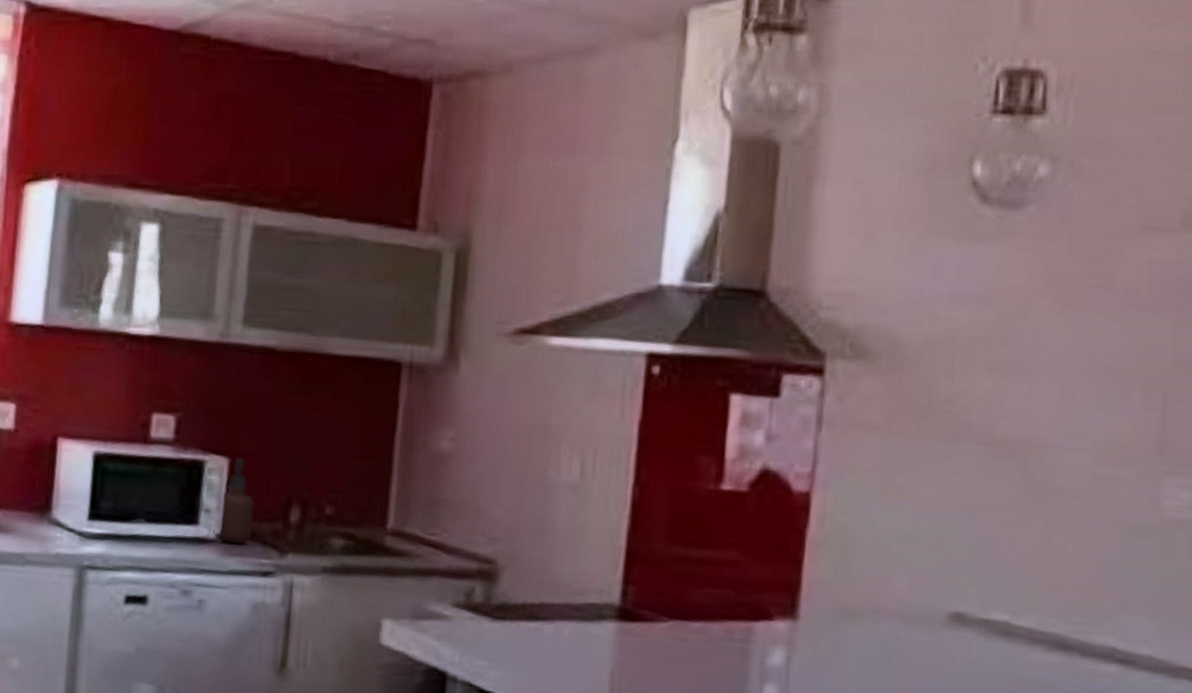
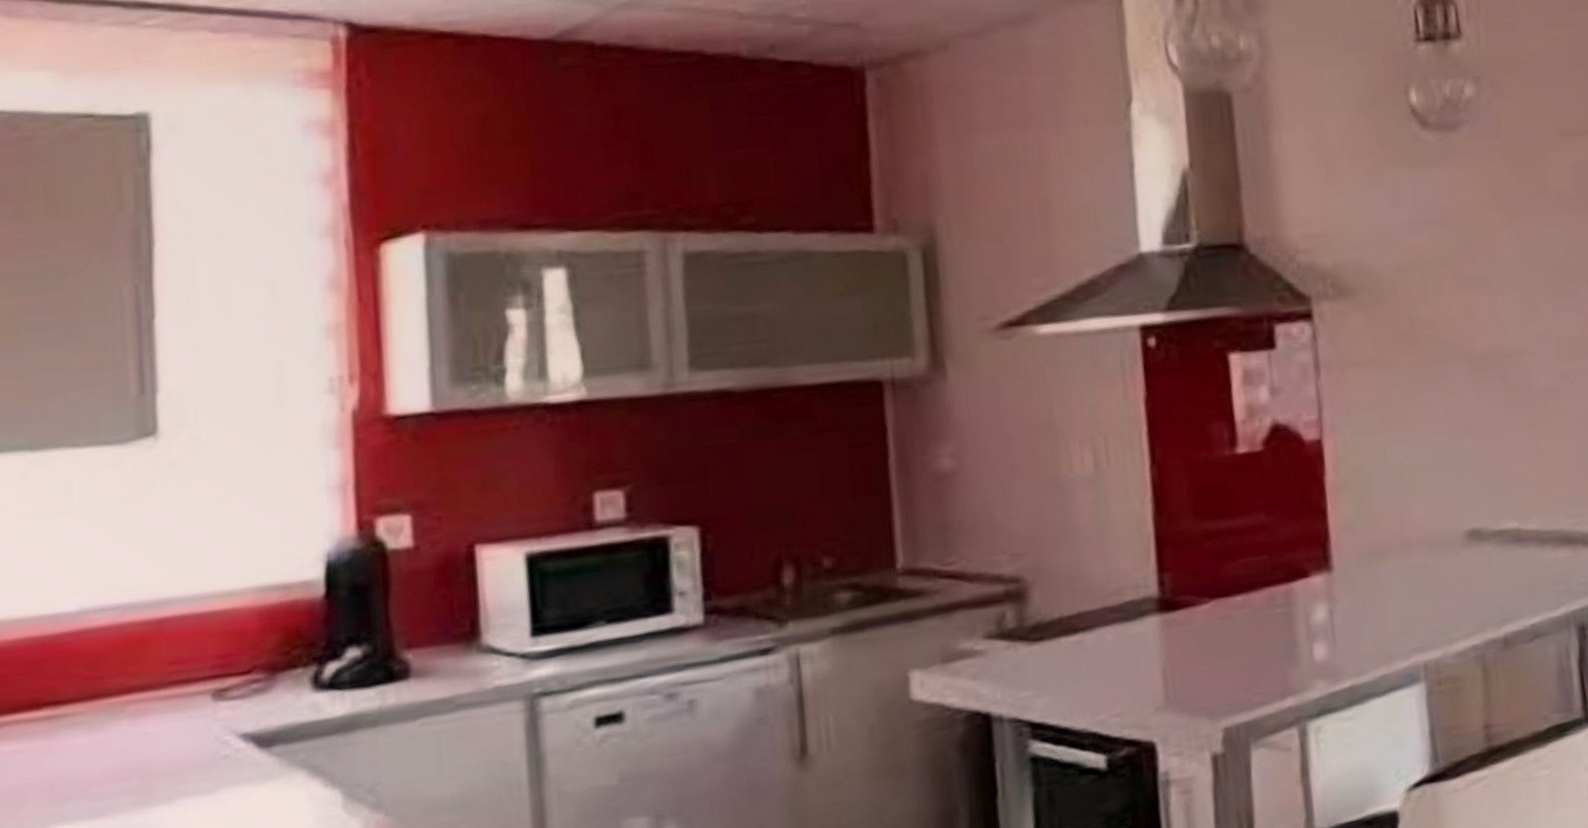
soap dispenser: present [213,458,254,546] -> none [693,524,741,628]

